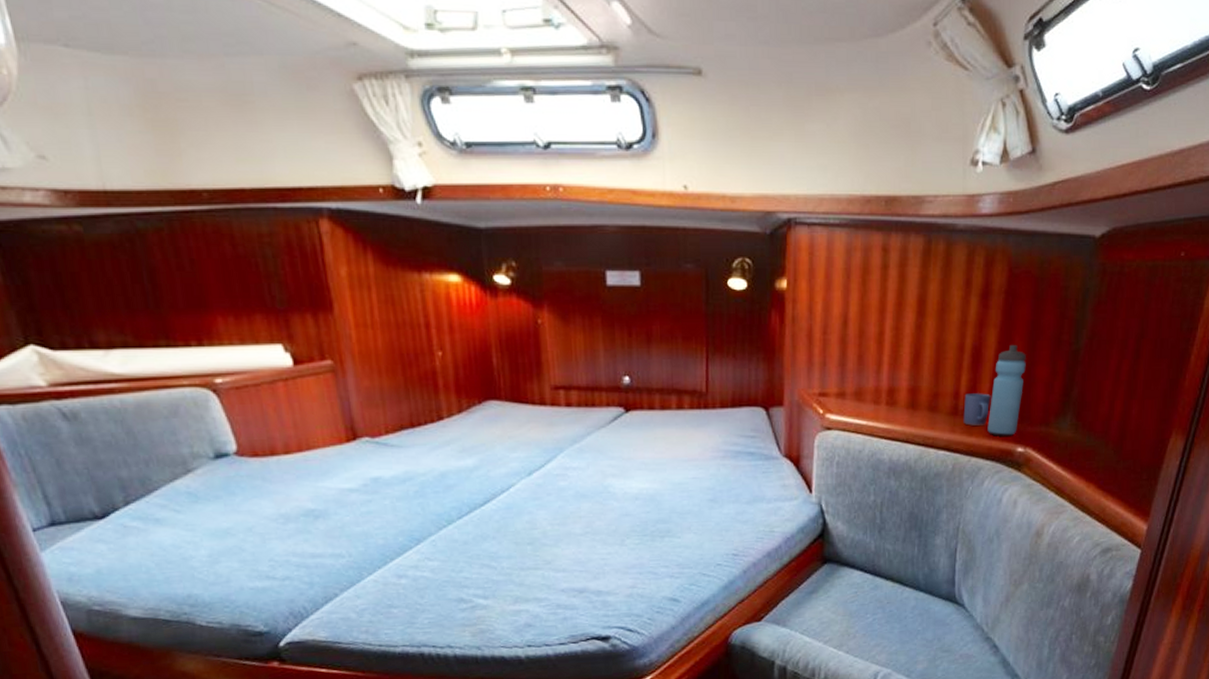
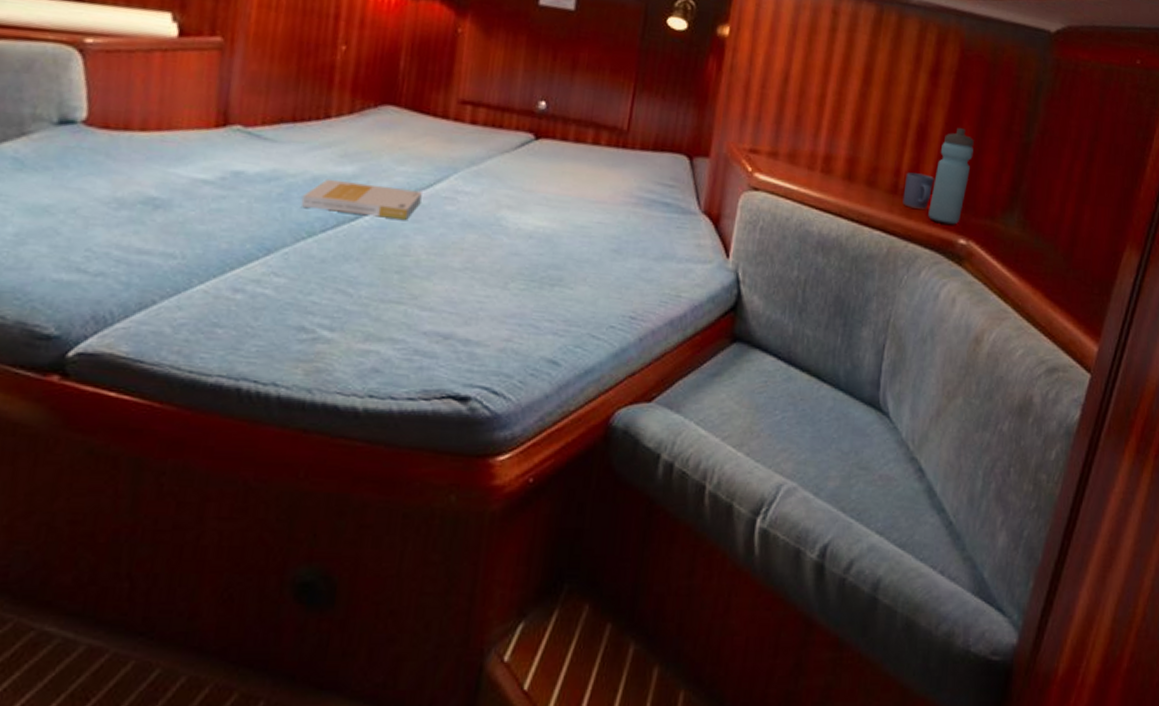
book: none [435,472,537,501] -> present [300,178,422,220]

